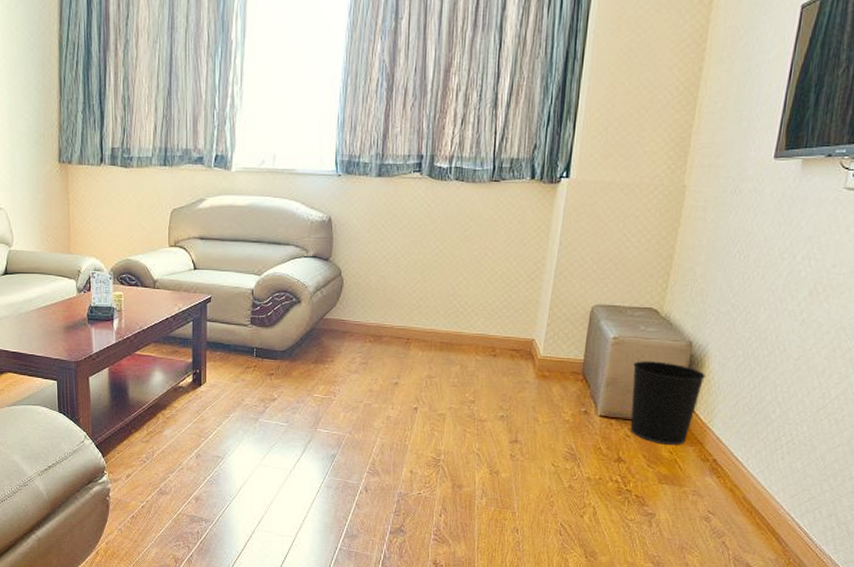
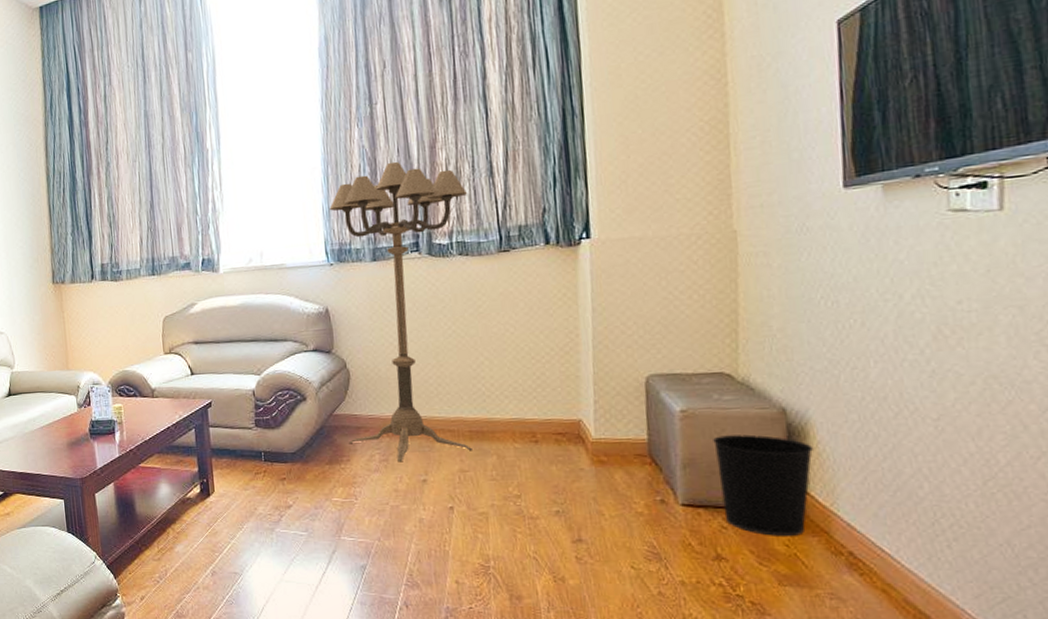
floor lamp: none [334,80,472,366] -> present [329,161,472,463]

